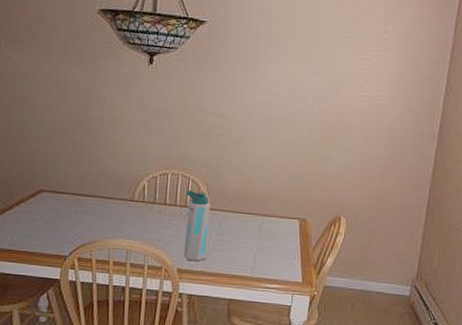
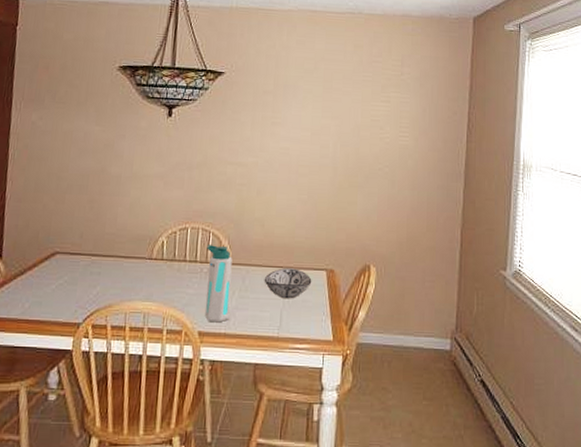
decorative bowl: none [240,215,285,244] -> present [264,268,312,299]

